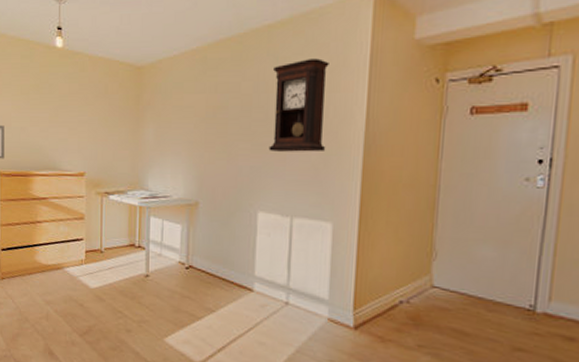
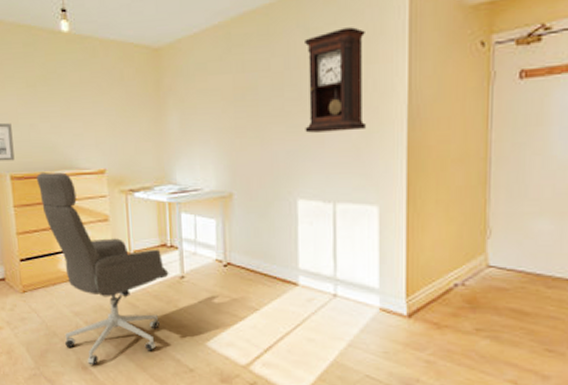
office chair: none [23,172,135,352] -> present [37,172,169,366]

